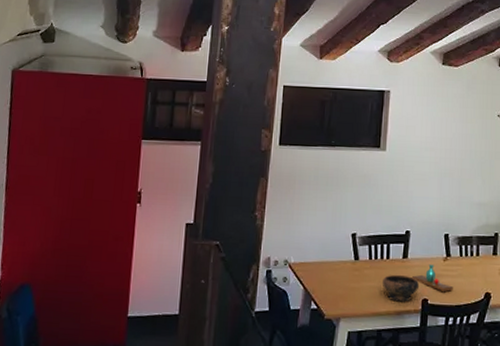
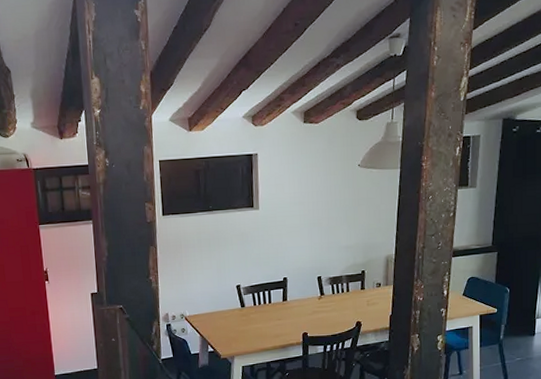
bowl: present [381,274,420,302] -> none [266,315,300,338]
vase: present [411,264,453,292] -> none [291,303,328,325]

